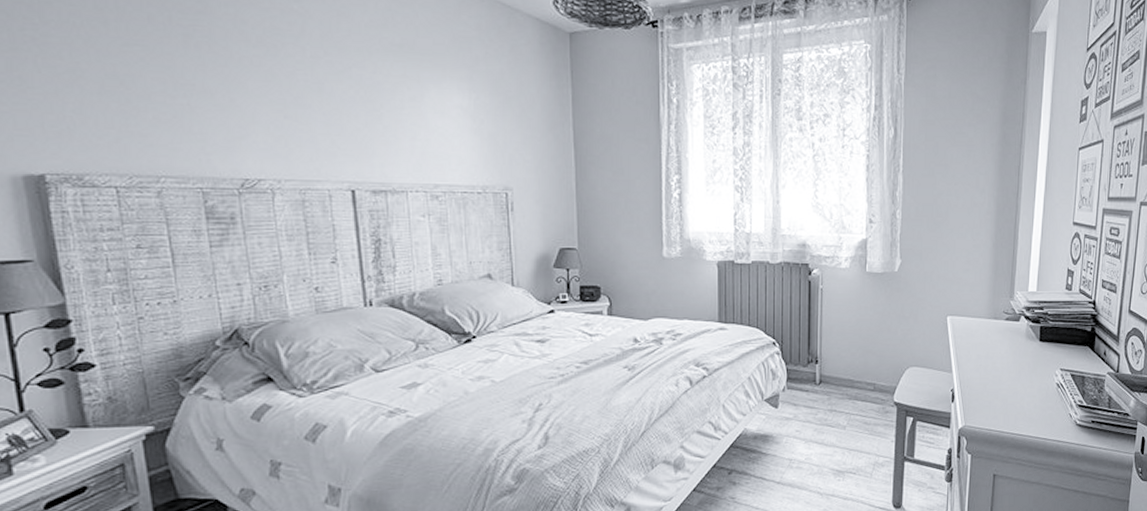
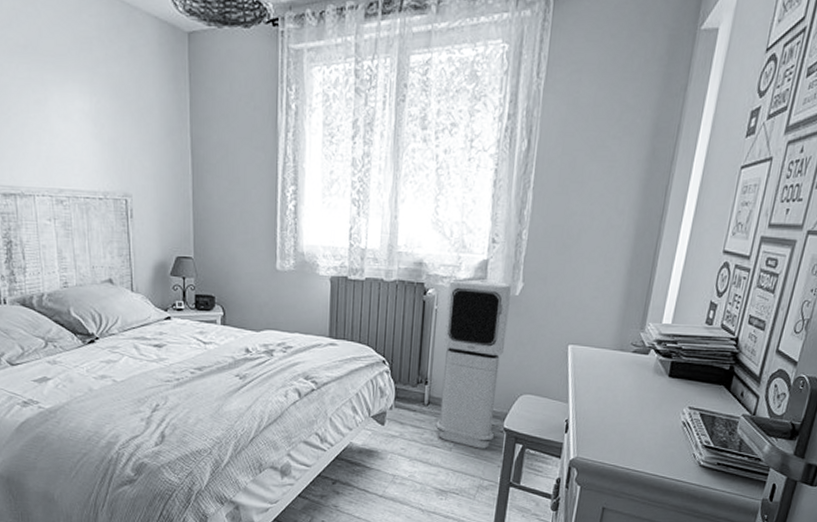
air purifier: none [829,255,890,425] -> present [436,277,511,449]

